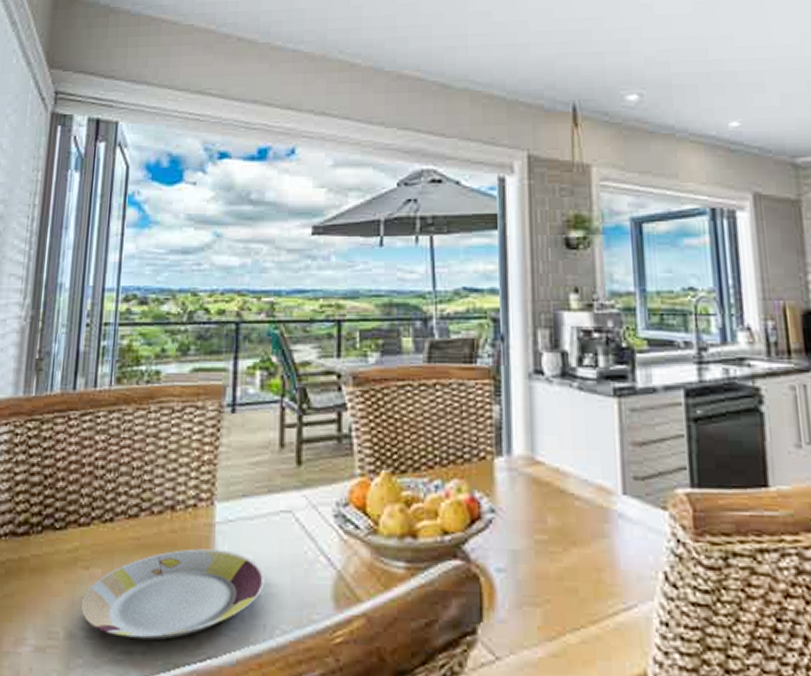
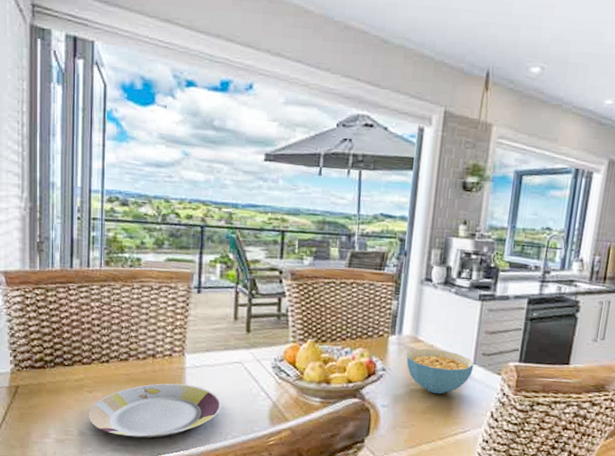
cereal bowl: none [522,474,624,547] -> present [406,348,474,395]

